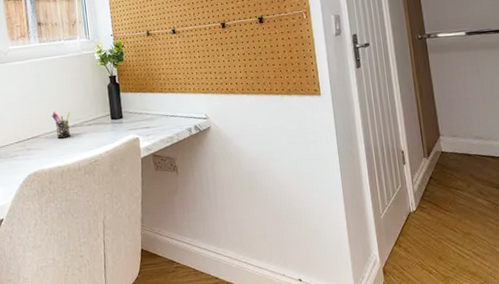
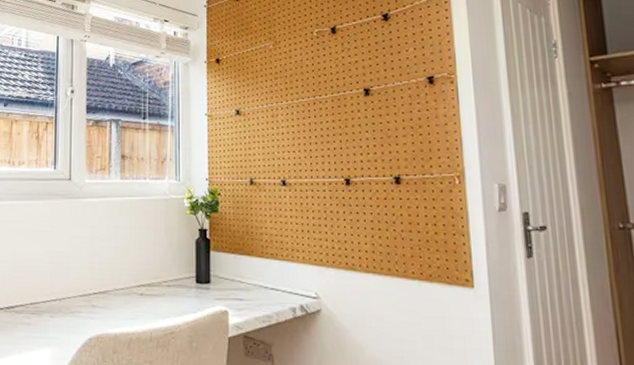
pen holder: present [52,111,71,139] -> none [125,264,148,298]

